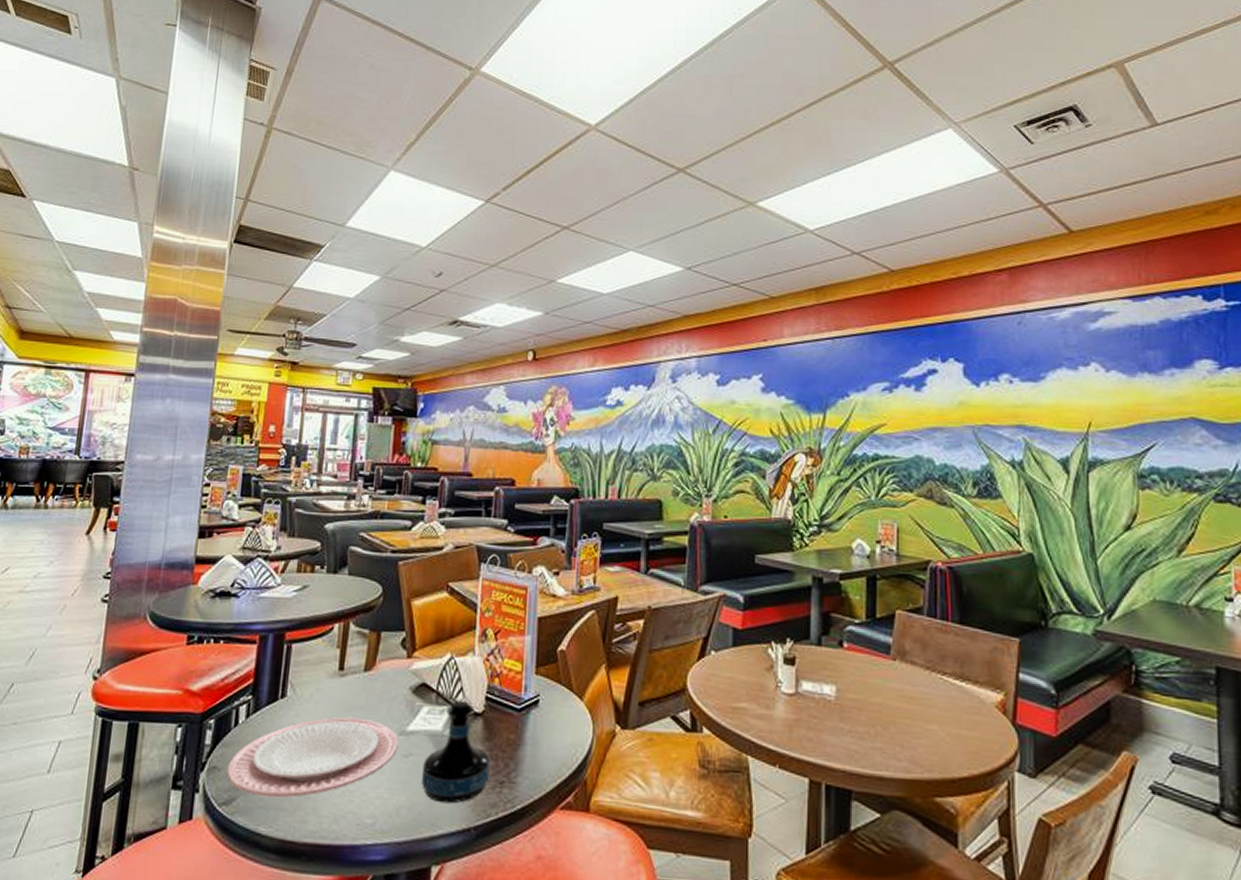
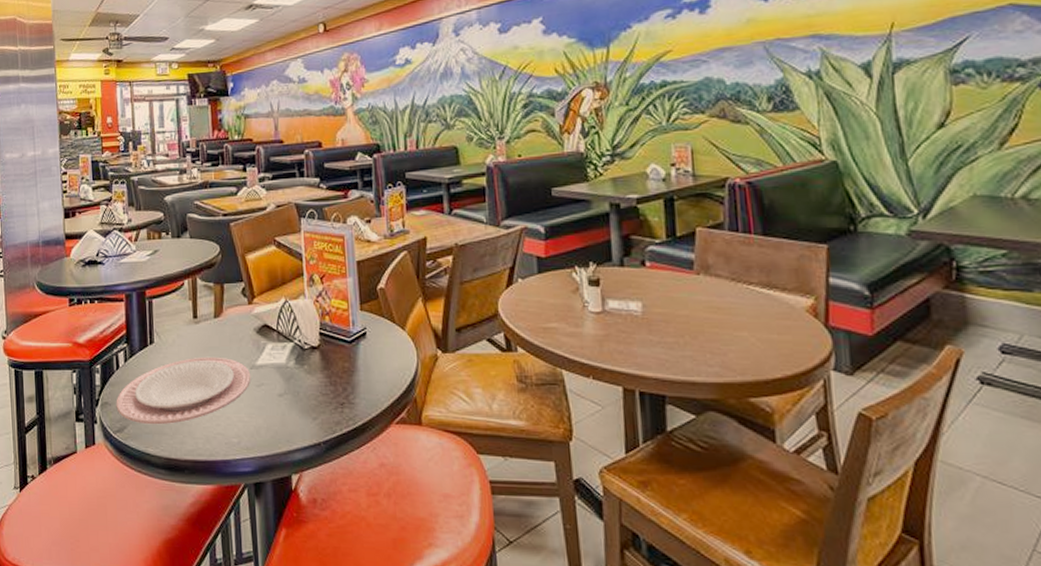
tequila bottle: present [422,700,491,804] -> none [274,337,331,423]

